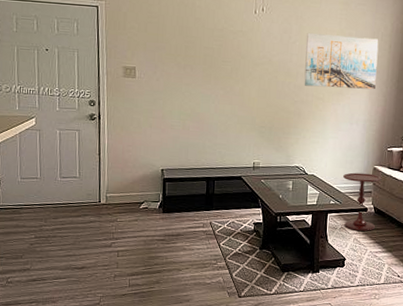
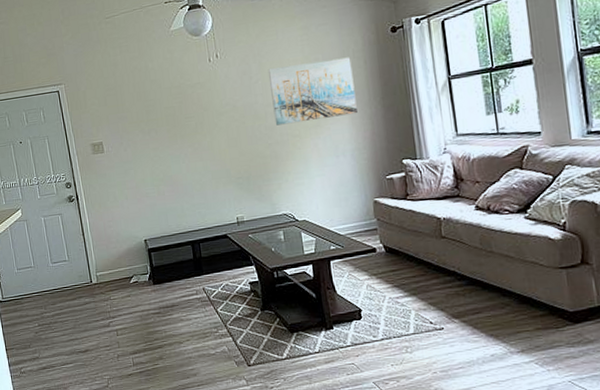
side table: present [343,172,382,231] -> none [340,208,391,276]

